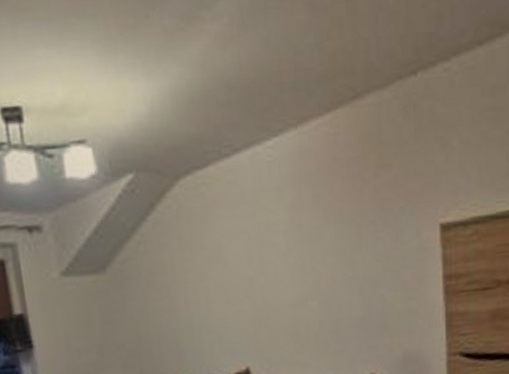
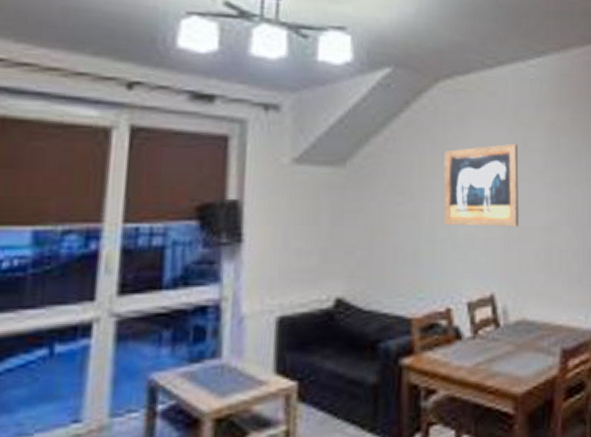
wall art: none [192,229,267,313] -> present [443,143,519,227]

